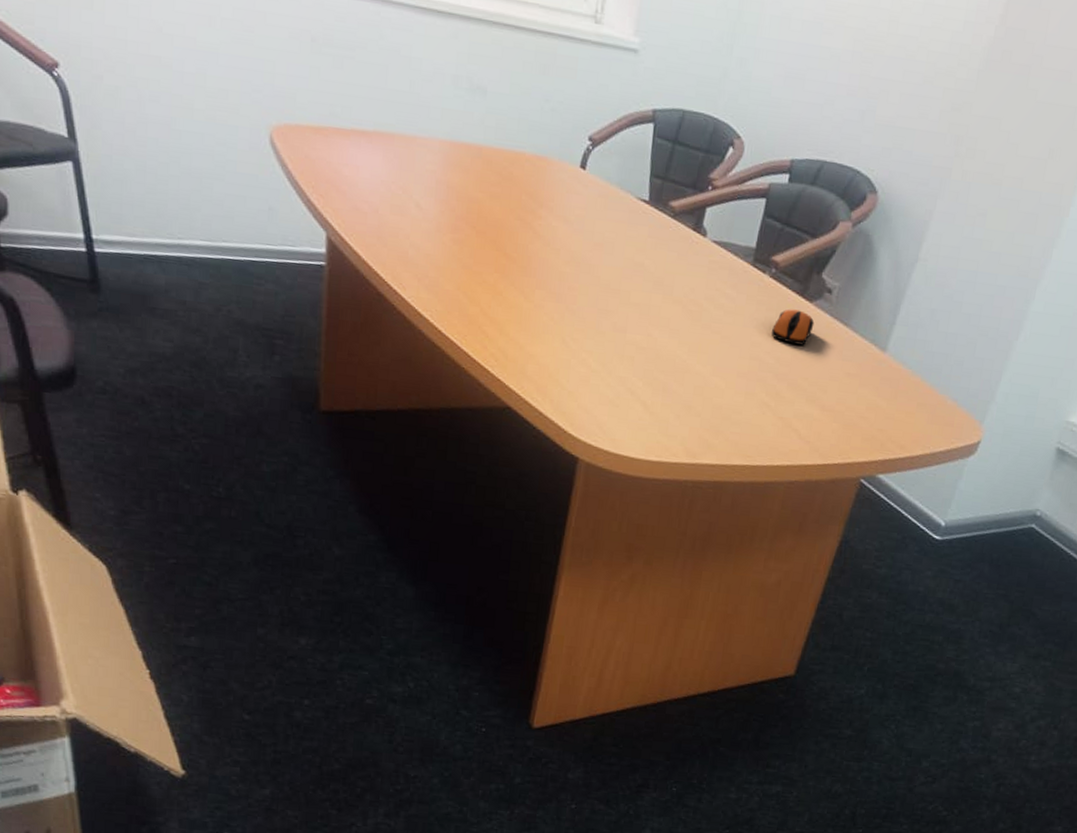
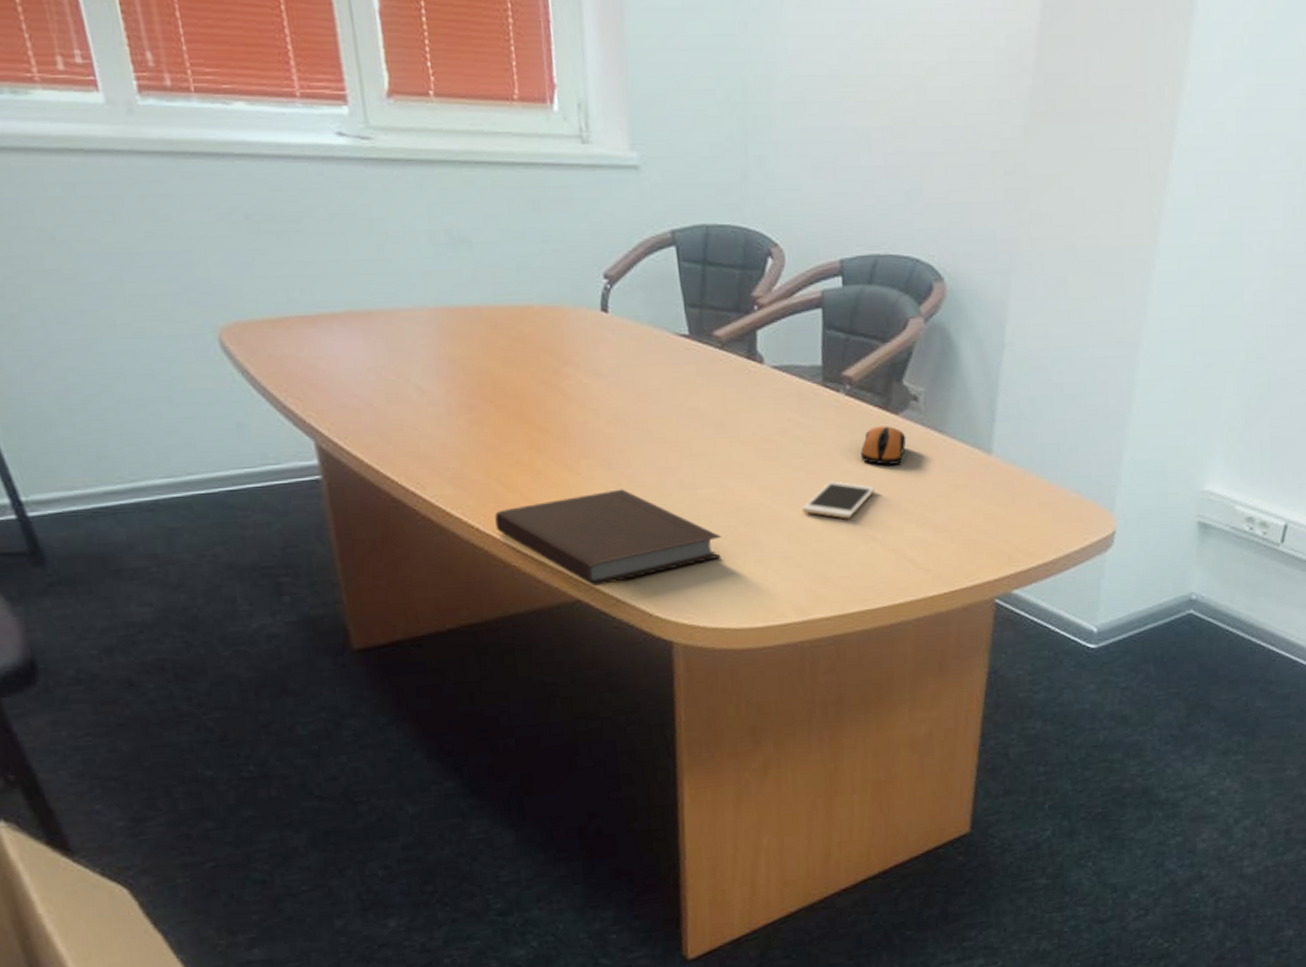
notebook: none [455,318,639,399] -> present [494,489,722,586]
cell phone: none [711,348,777,384] -> present [802,481,875,519]

